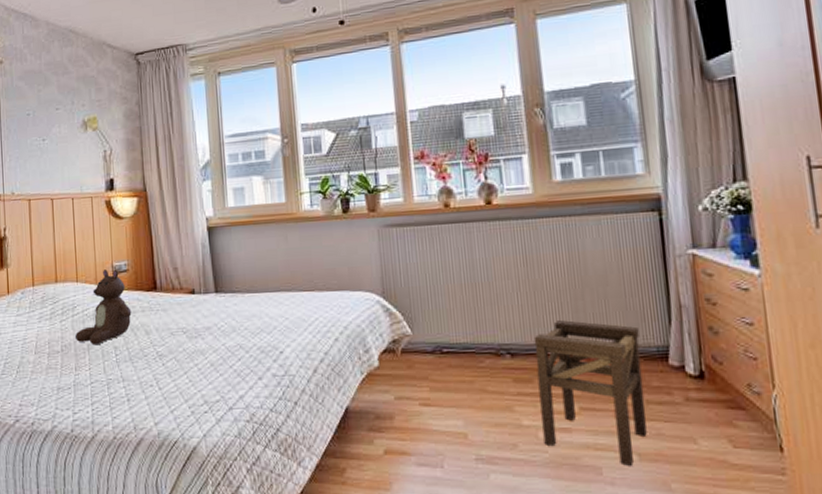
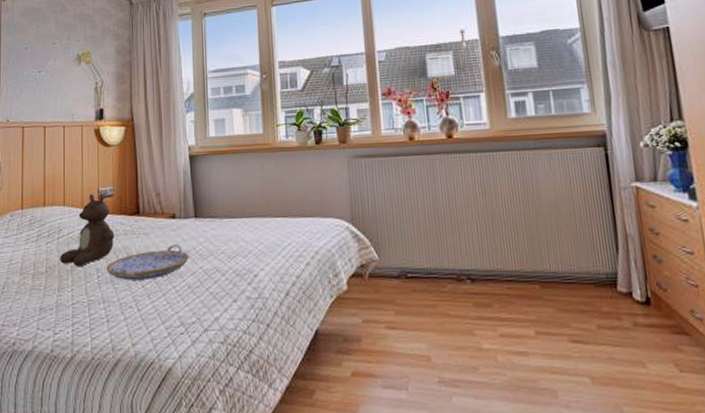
serving tray: none [124,320,211,358] -> present [106,244,190,280]
stool: present [534,320,647,466] -> none [492,248,599,389]

